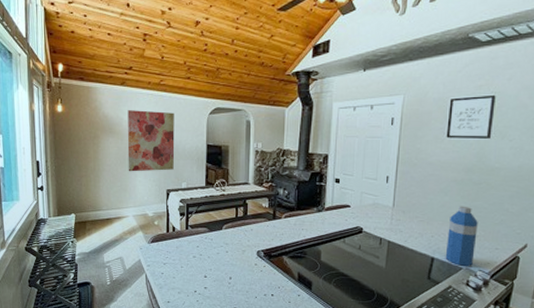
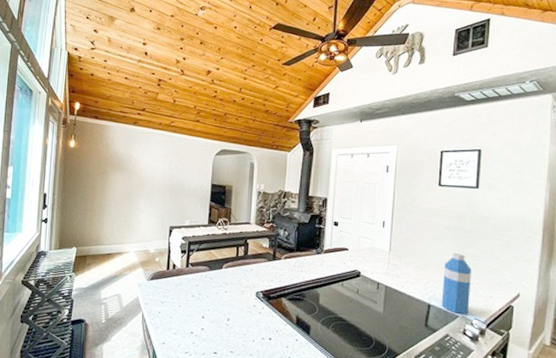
wall art: present [127,110,175,172] -> none [133,148,182,208]

